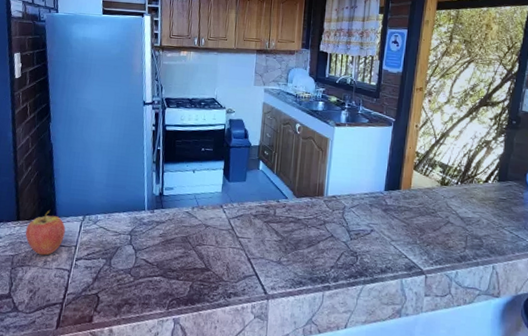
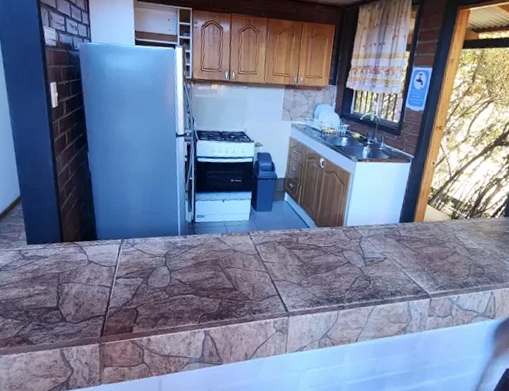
fruit: present [25,210,66,256] -> none [69,233,106,274]

